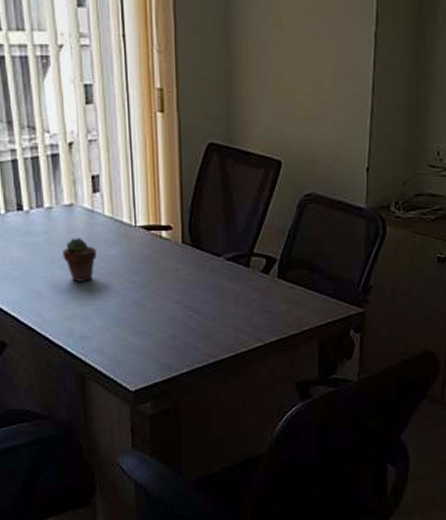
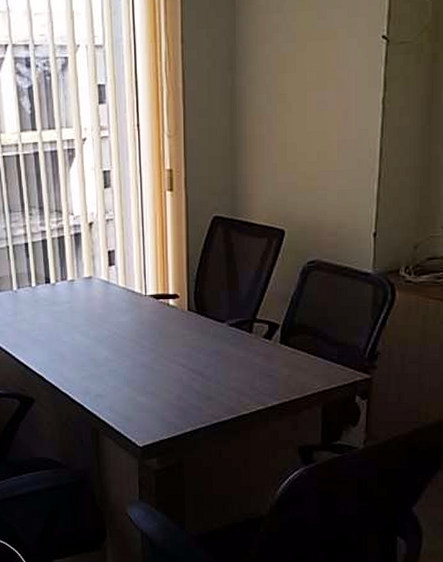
potted succulent: present [63,238,96,282] -> none [82,307,111,346]

